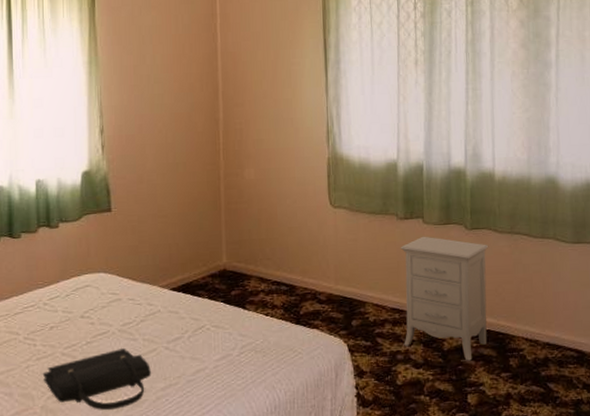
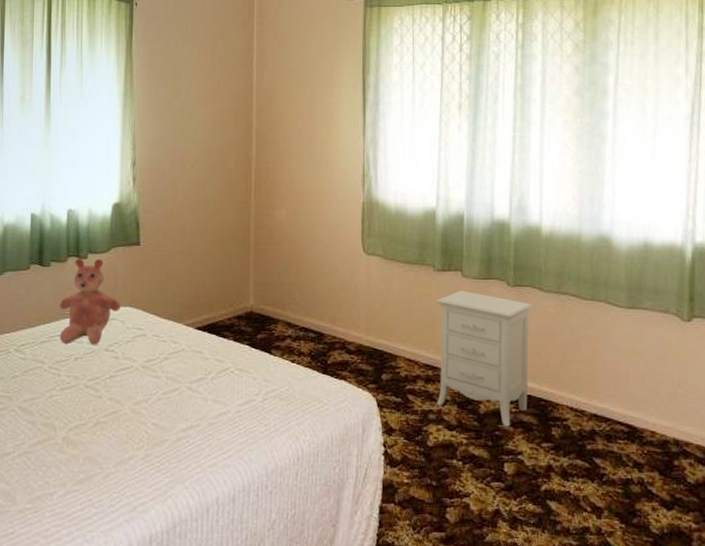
teddy bear: none [31,227,94,313] -> present [59,258,120,345]
handbag: present [42,348,151,411] -> none [65,385,173,448]

